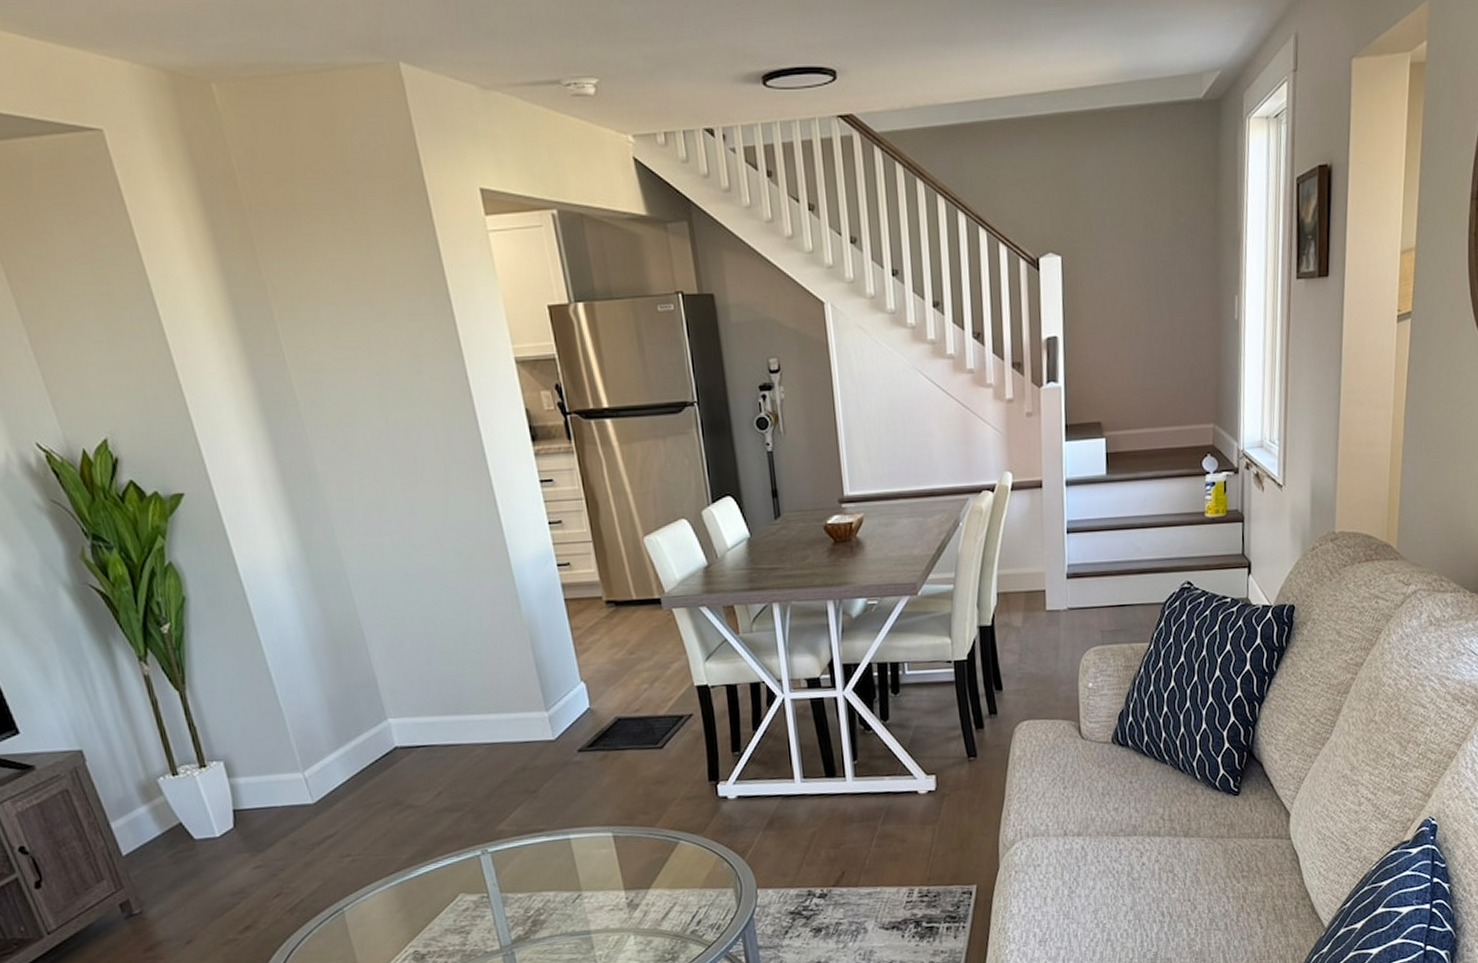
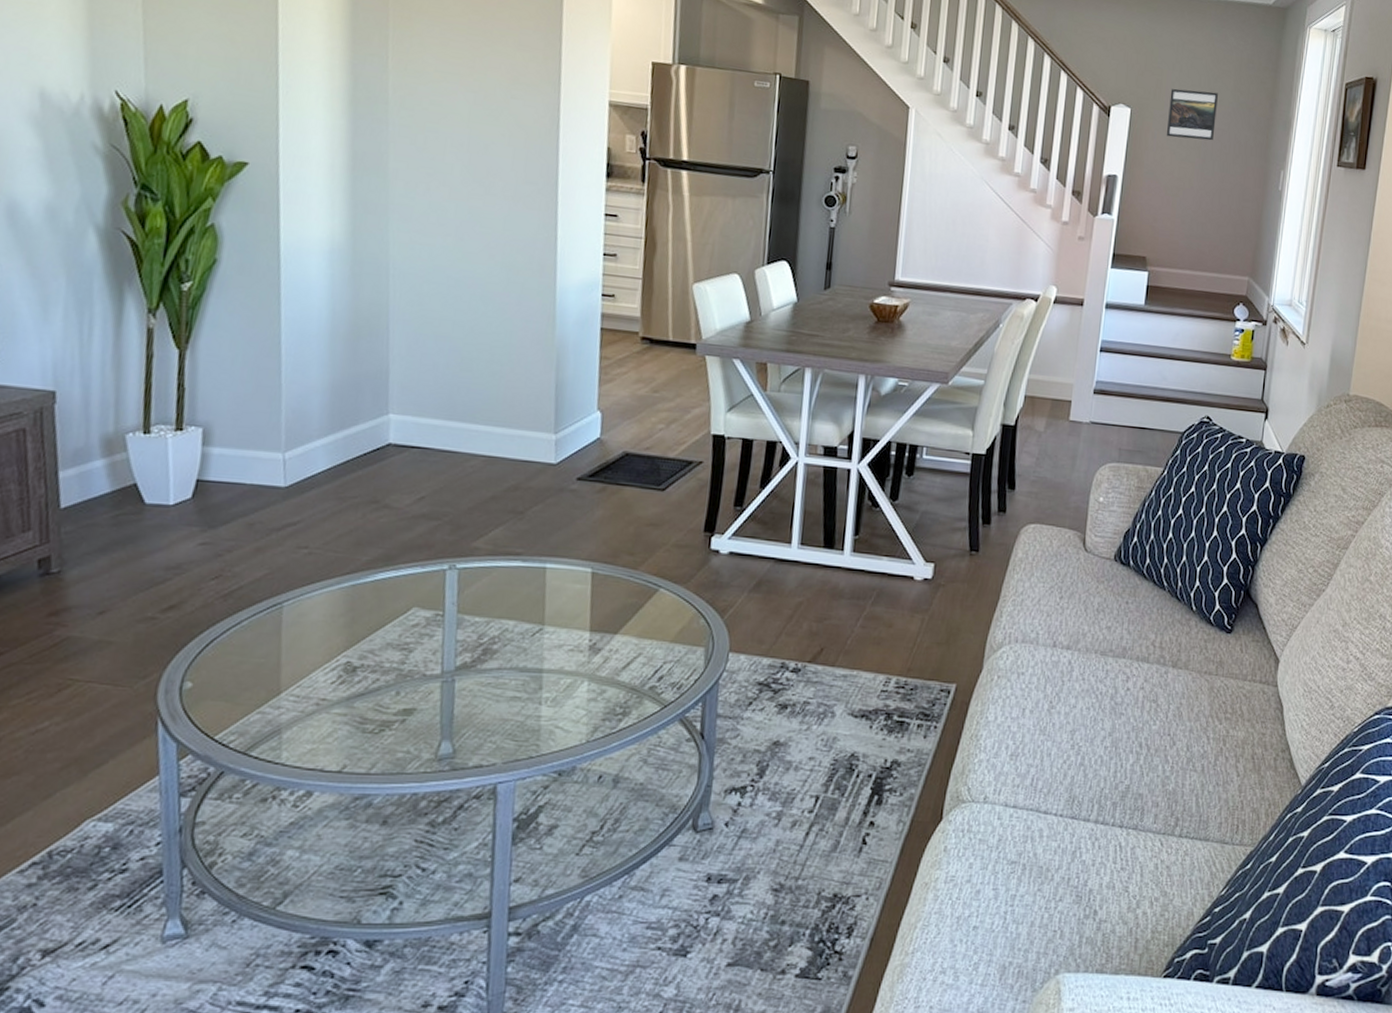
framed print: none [1102,218,1157,281] -> present [1166,88,1218,141]

